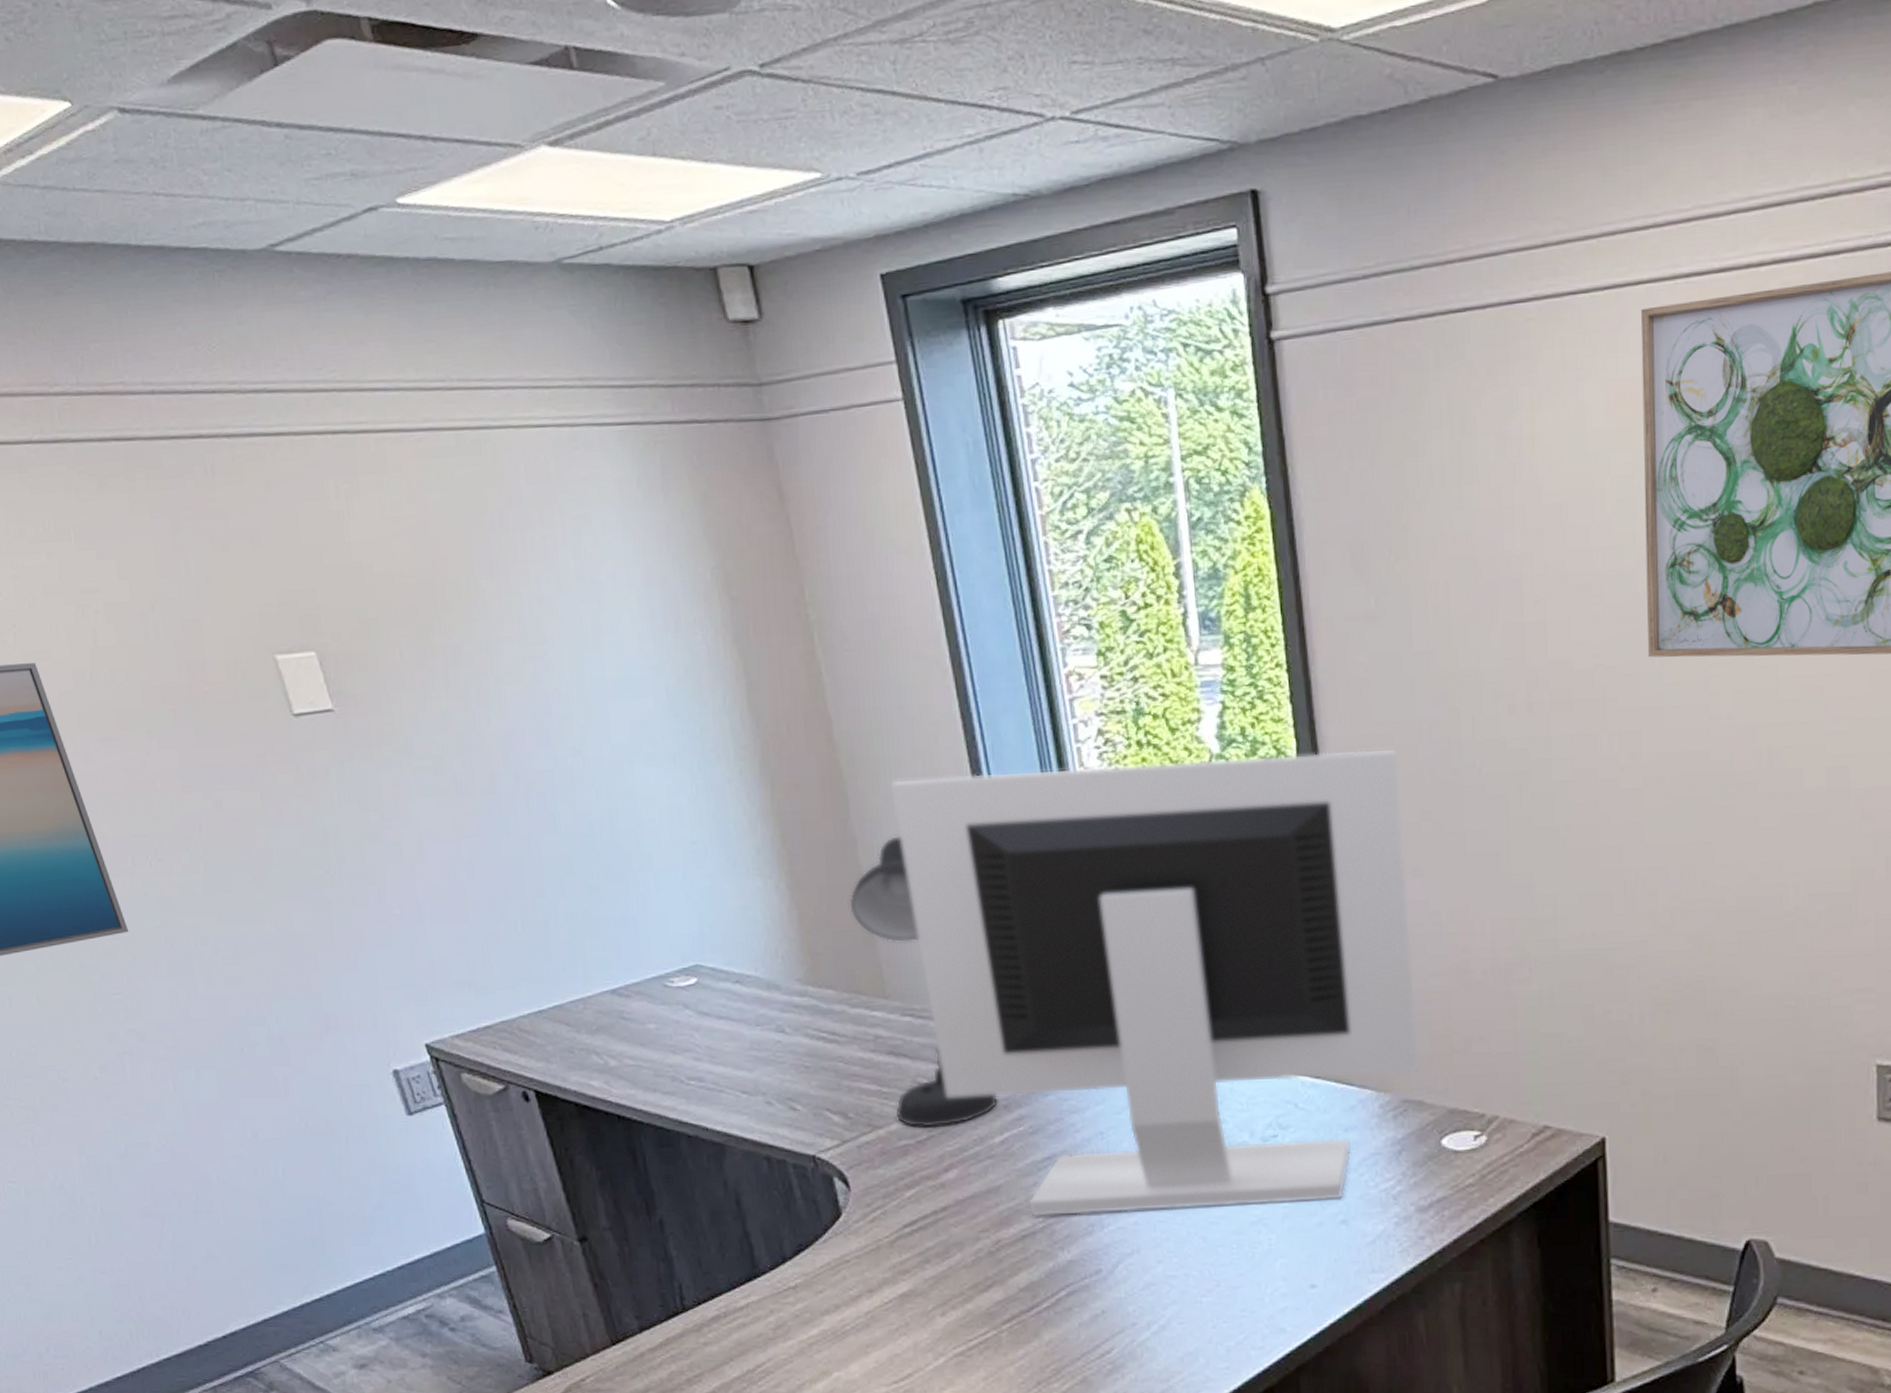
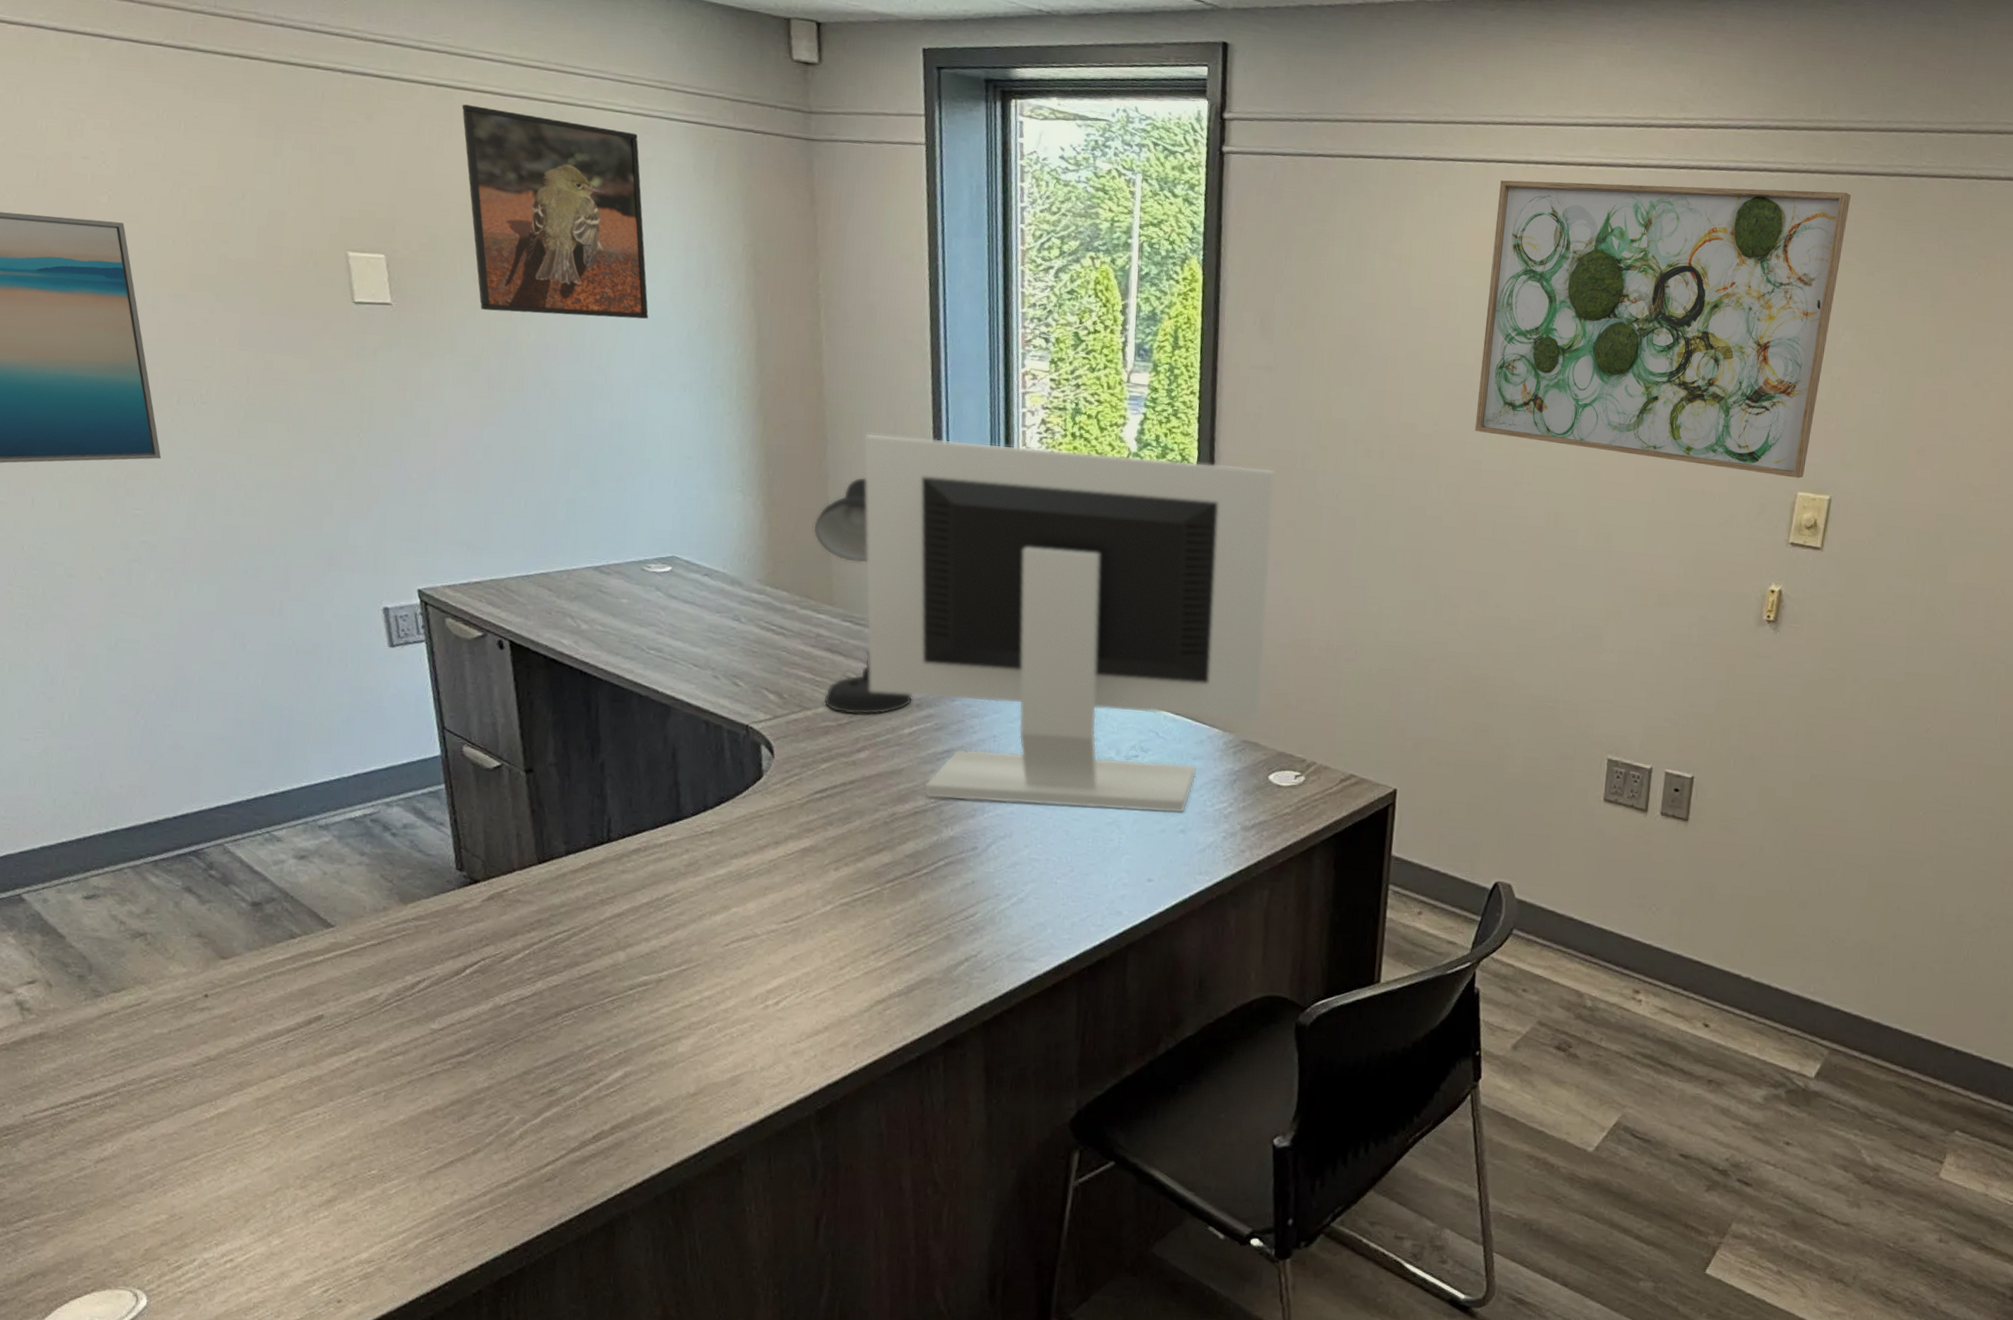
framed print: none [364,450,618,701] -> present [462,104,649,319]

